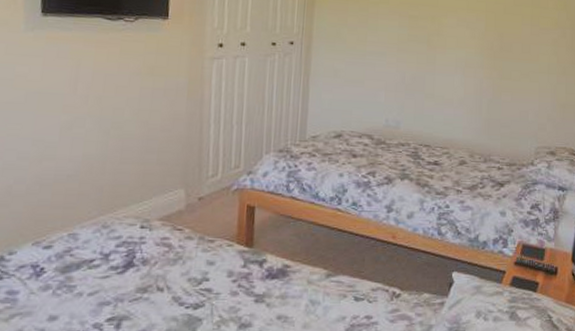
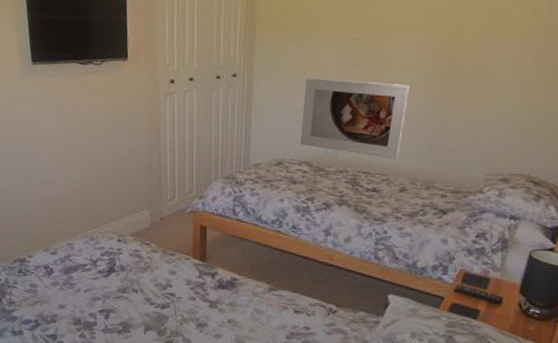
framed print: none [360,50,465,133] -> present [299,78,409,159]

